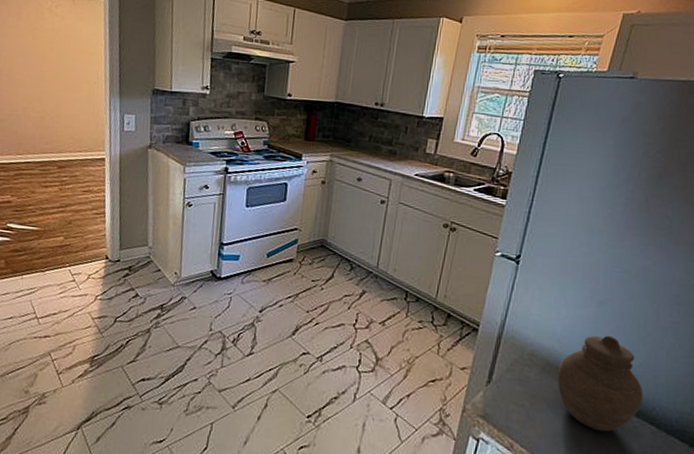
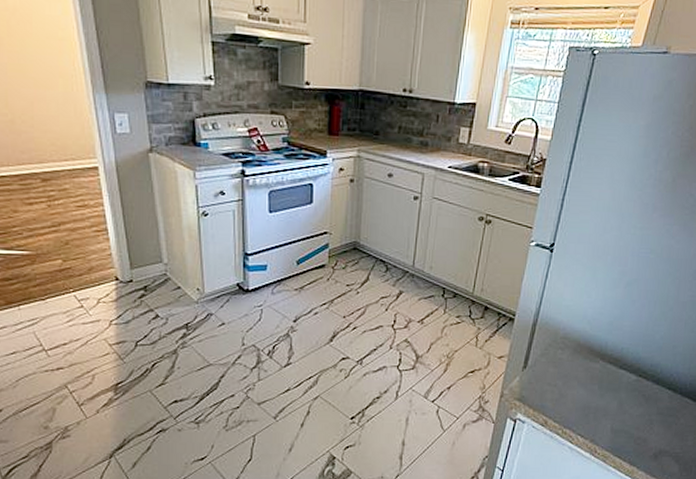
jar: present [557,335,644,432] -> none [587,313,663,400]

